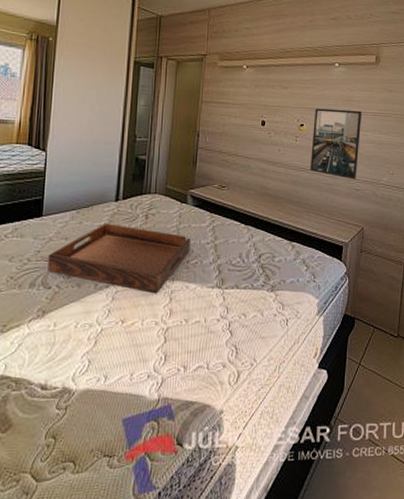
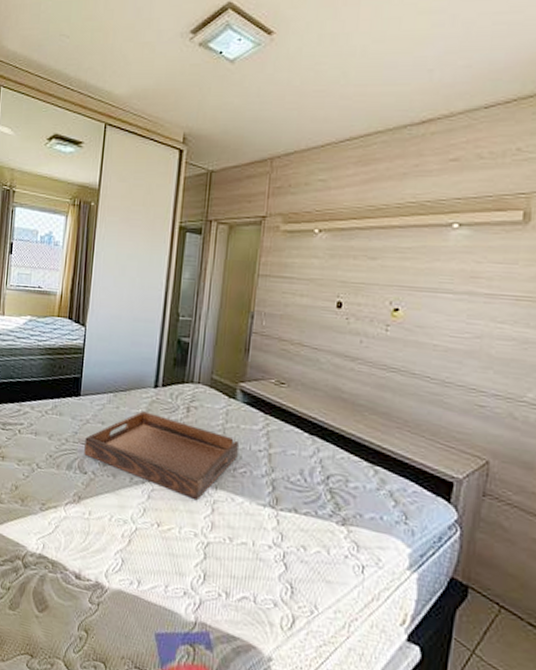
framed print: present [310,108,362,179] -> none [406,287,496,391]

